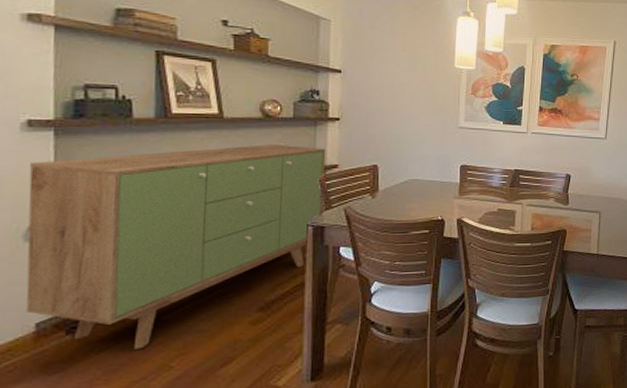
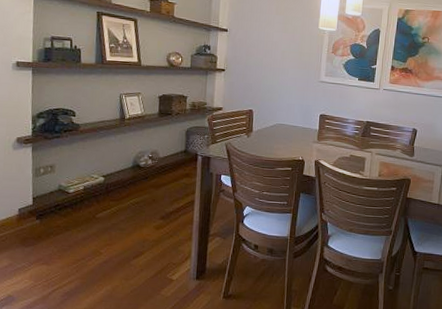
sideboard: present [26,144,326,350] -> none [13,88,214,237]

